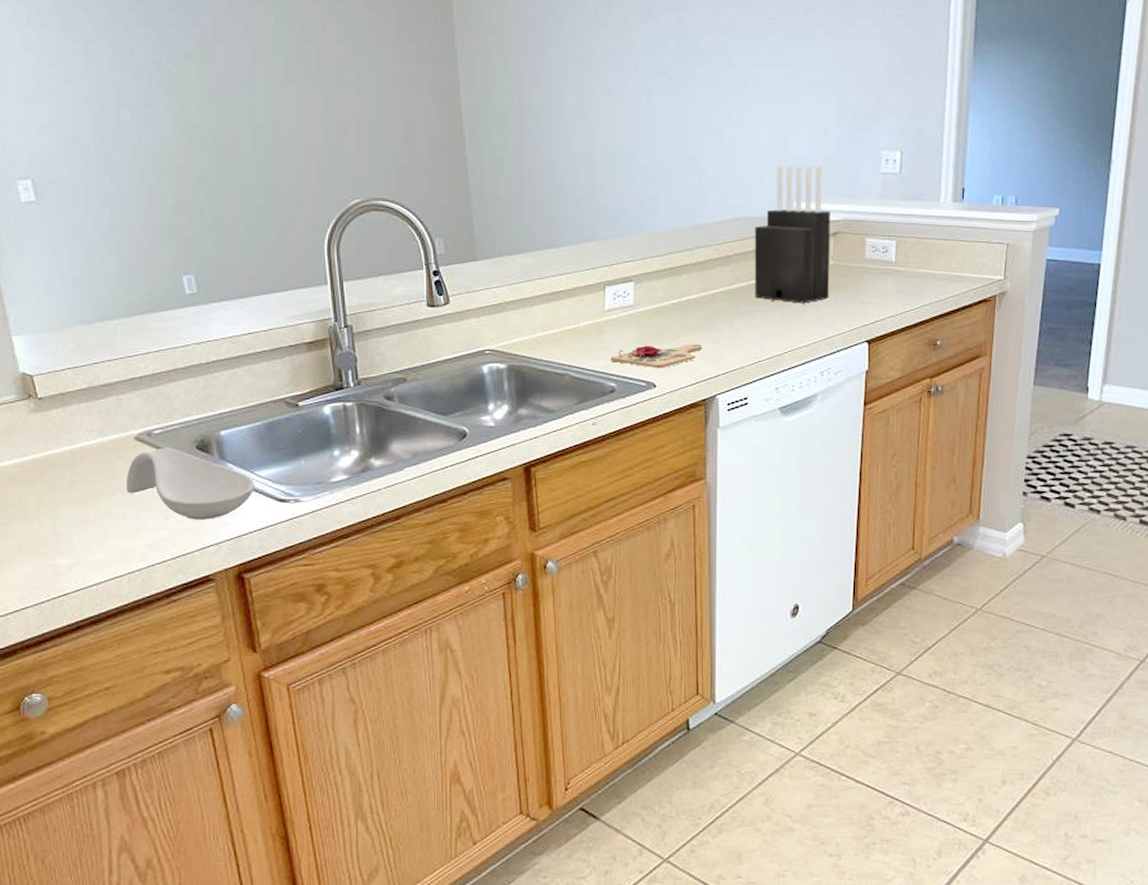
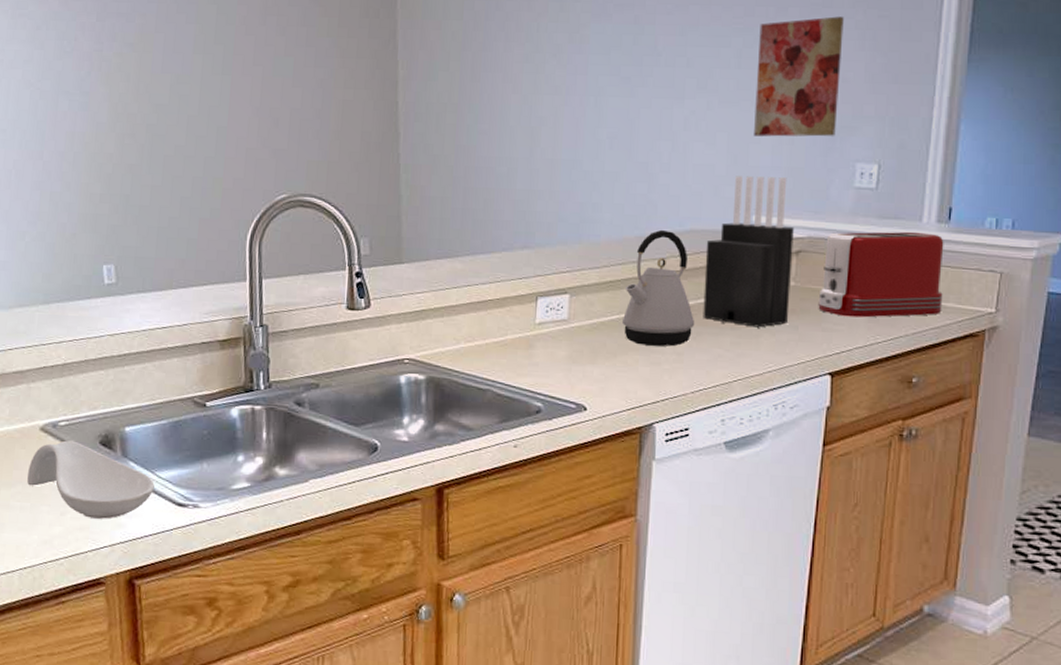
cutting board: present [610,344,703,369] -> none [538,363,641,391]
kettle: none [682,218,748,325] -> present [621,229,695,347]
wall art: none [791,16,866,129] -> present [754,16,844,137]
toaster: none [854,212,960,290] -> present [818,232,944,318]

